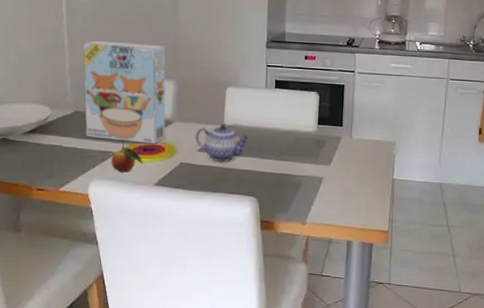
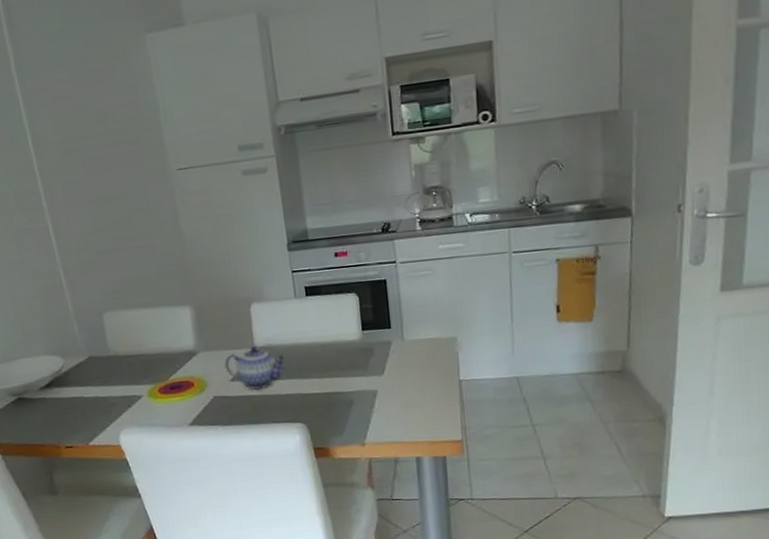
cereal box: present [83,40,166,145] -> none [83,268,192,384]
fruit: present [111,144,144,173] -> none [137,385,174,417]

